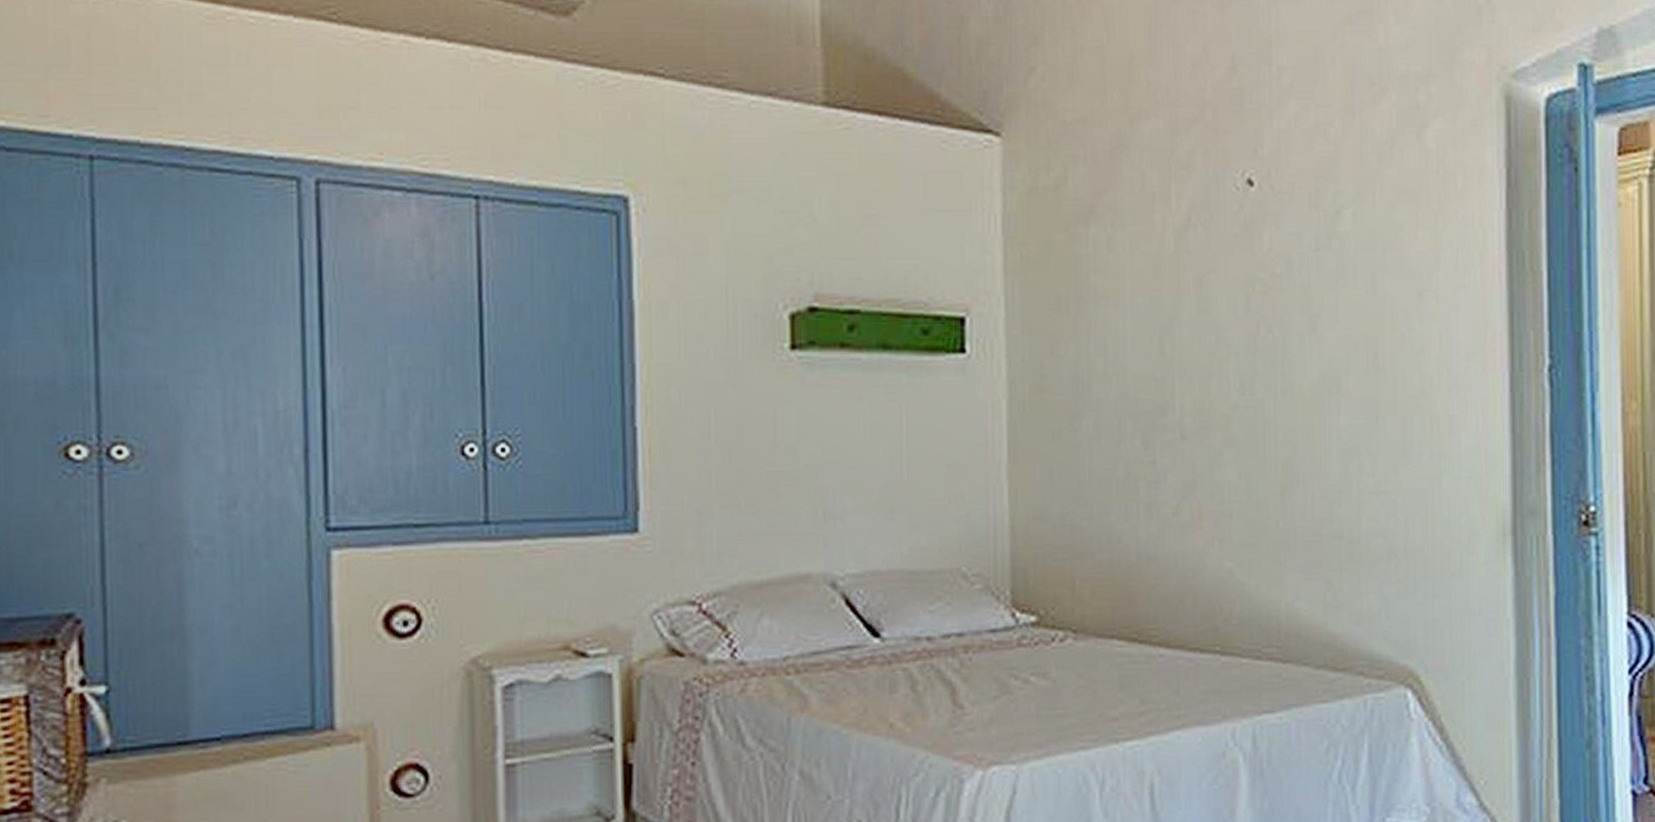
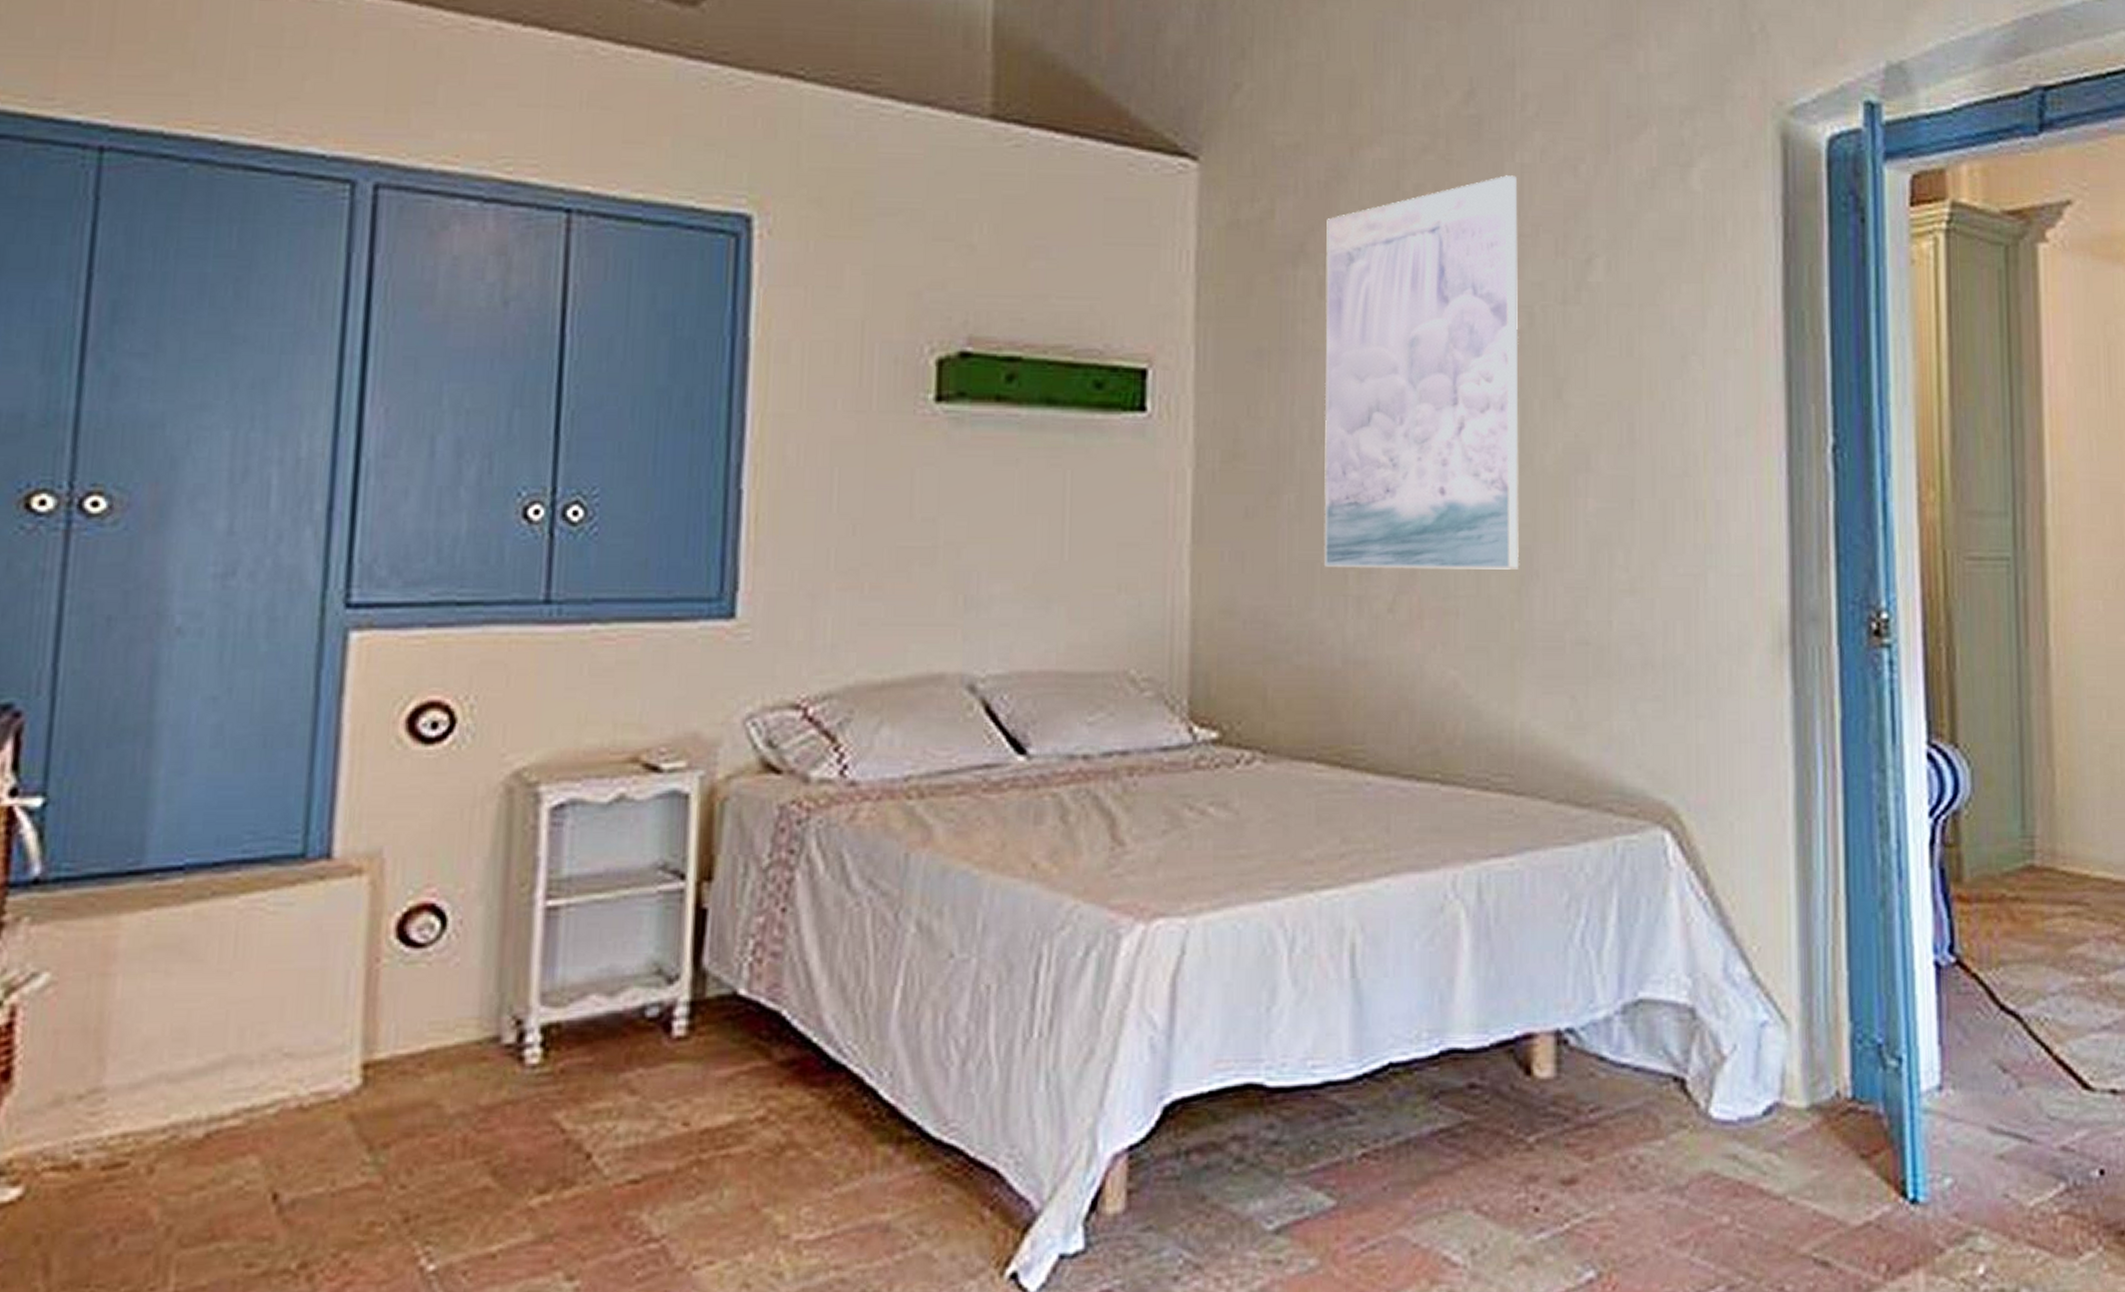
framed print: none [1112,140,1282,479] -> present [1324,175,1519,570]

